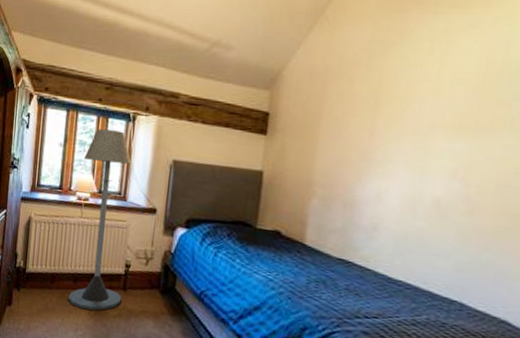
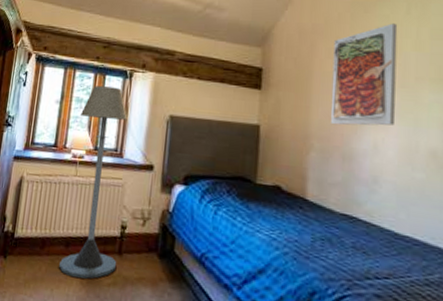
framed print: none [335,65,418,174] -> present [330,23,398,126]

